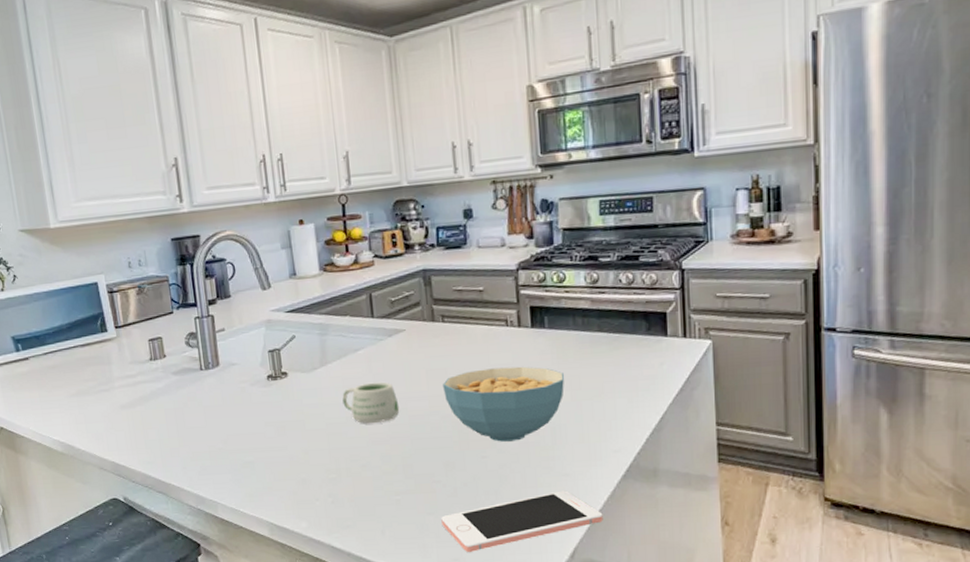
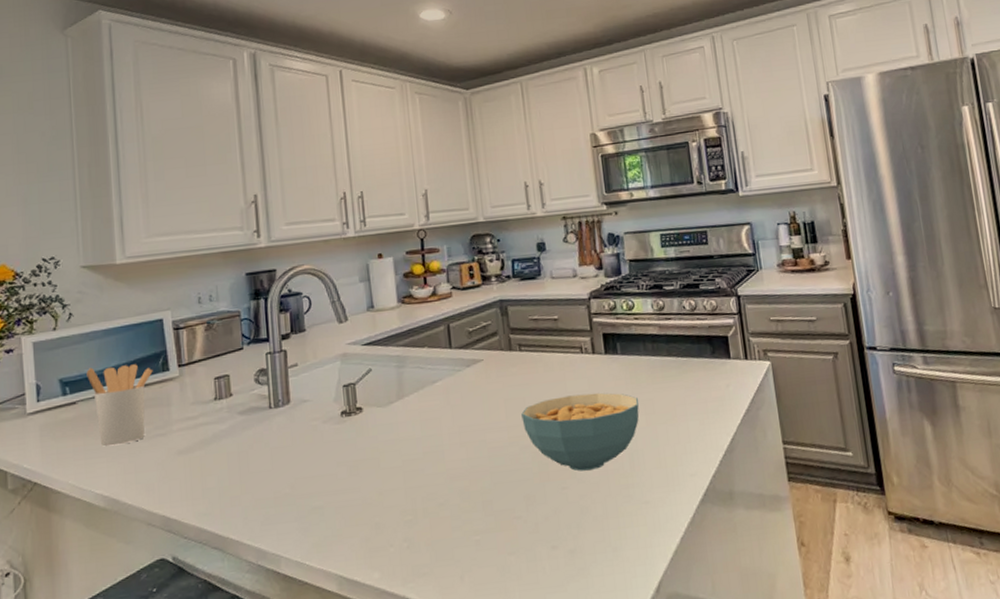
utensil holder: none [34,324,93,399] -> present [86,364,153,447]
mug: present [342,382,400,423] -> none [419,413,478,459]
cell phone: present [441,490,603,552] -> none [523,519,685,594]

